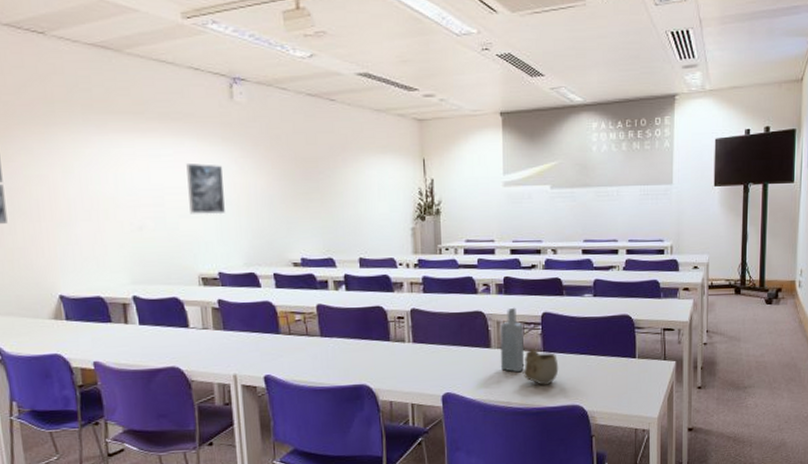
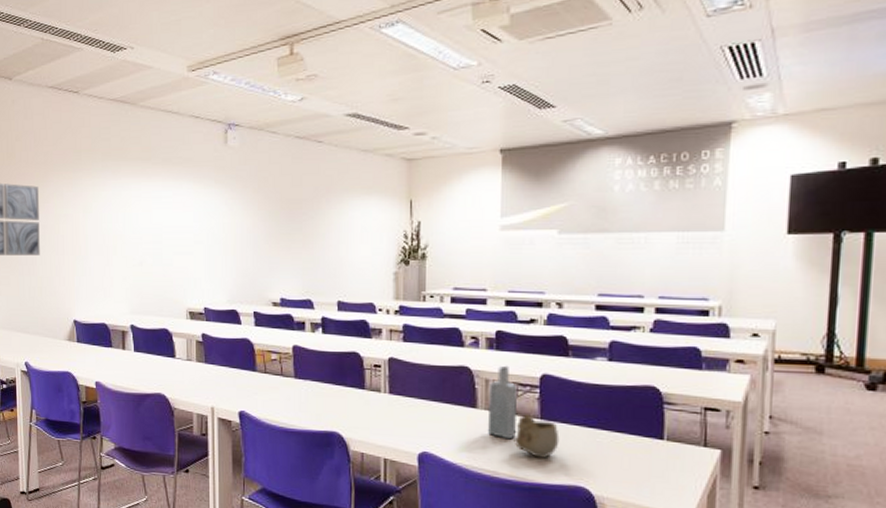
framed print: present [186,162,225,215] -> none [183,204,214,253]

